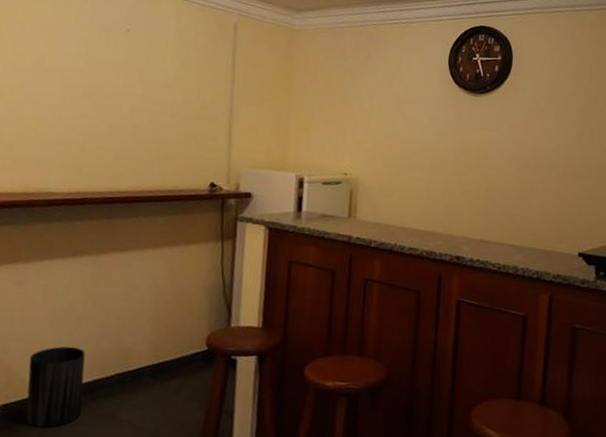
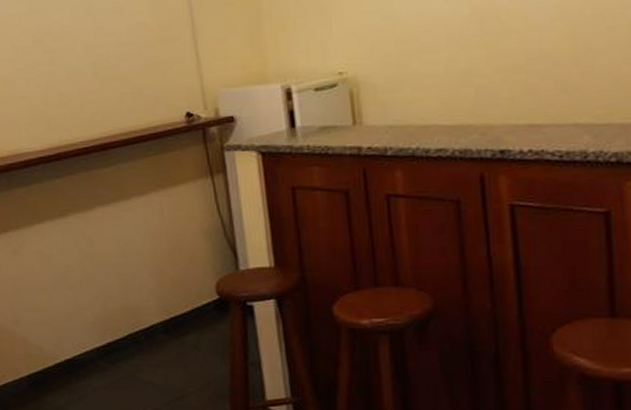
trash can: present [25,346,85,428] -> none [41,310,104,396]

